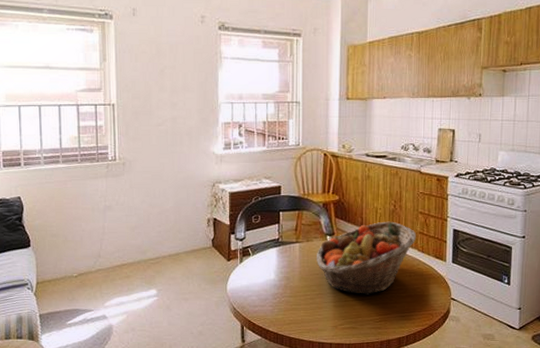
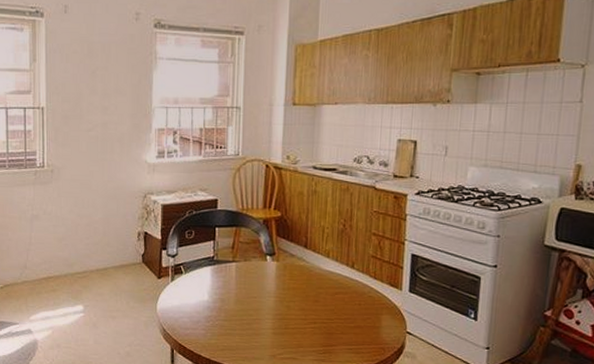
fruit basket: present [317,221,417,295] -> none [255,242,369,323]

